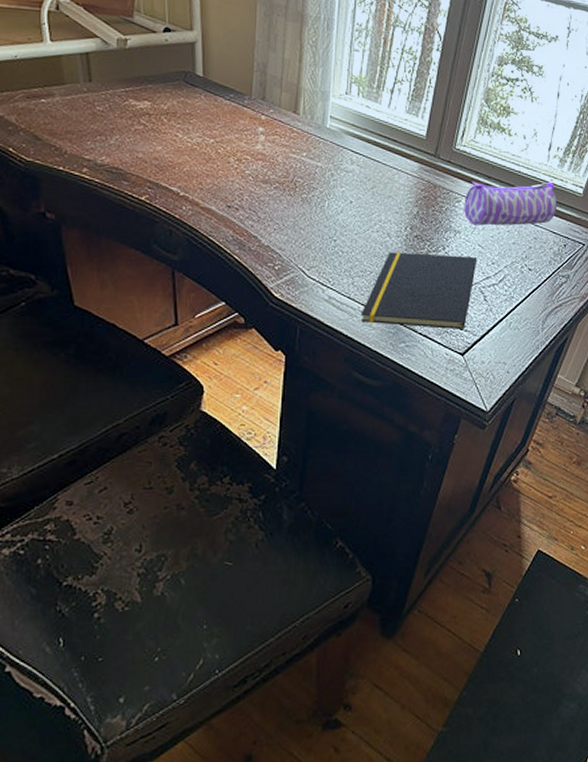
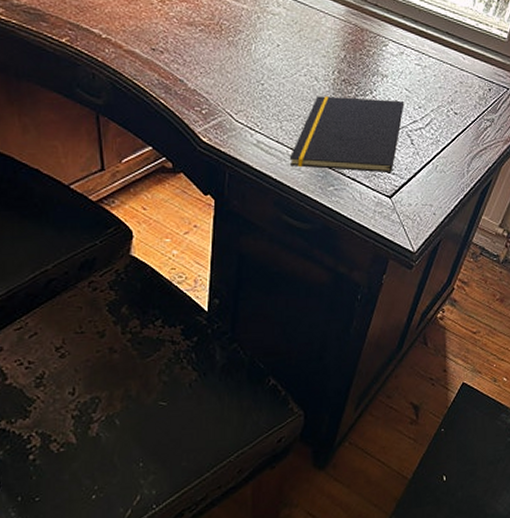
pencil case: present [464,181,557,226] -> none [391,25,482,70]

